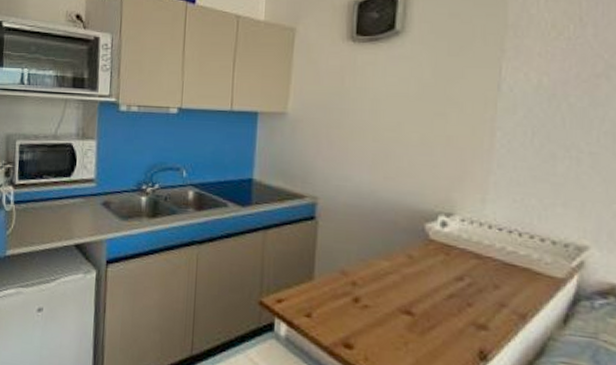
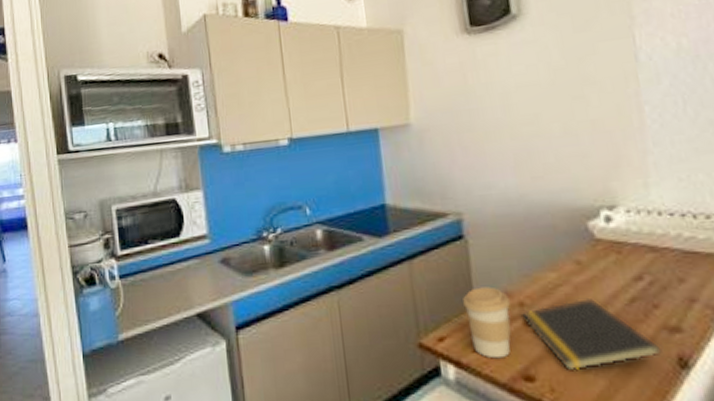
coffee cup: none [304,263,344,326] -> present [463,286,511,359]
notepad: none [353,287,467,347] -> present [522,297,662,371]

